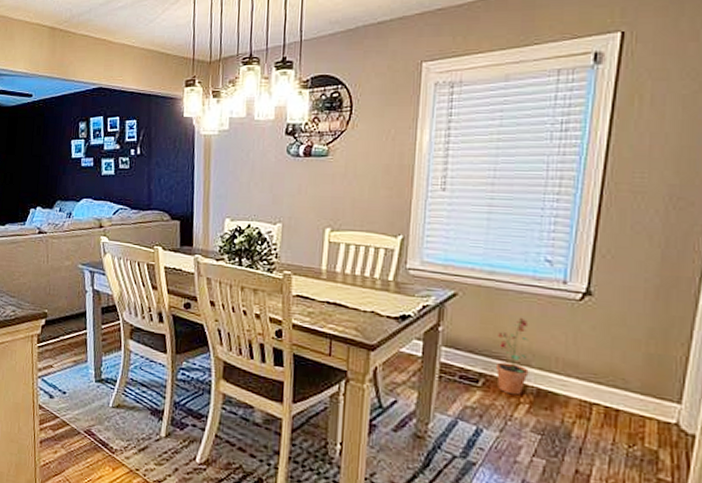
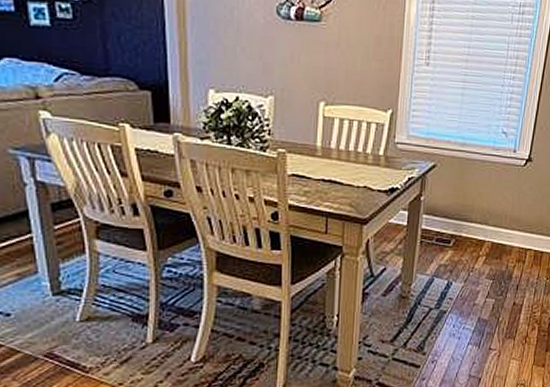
potted plant: present [495,317,529,395] -> none [463,183,489,250]

